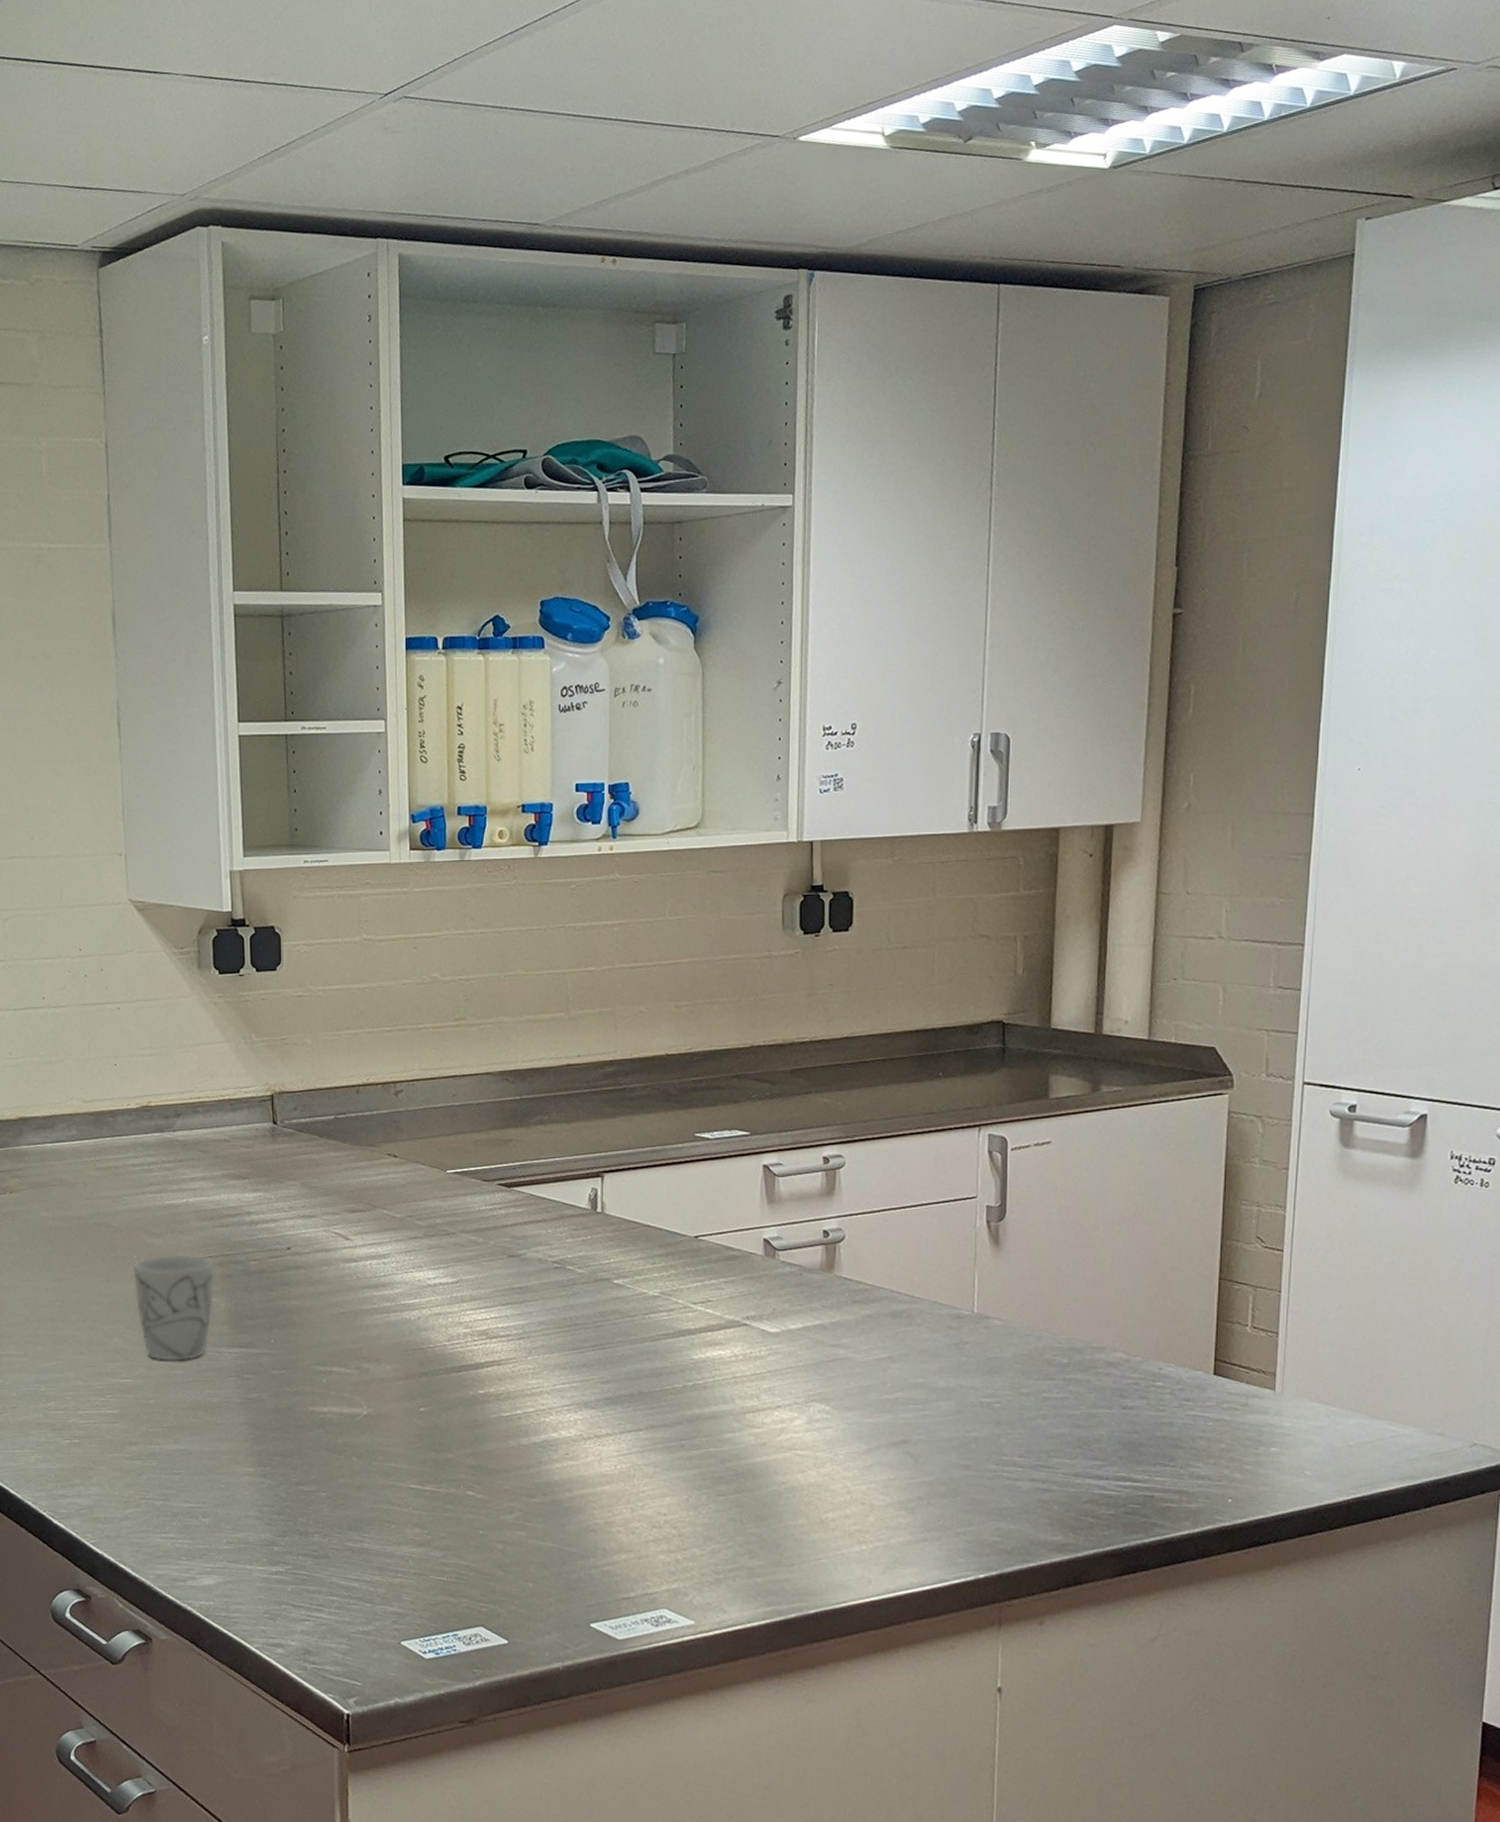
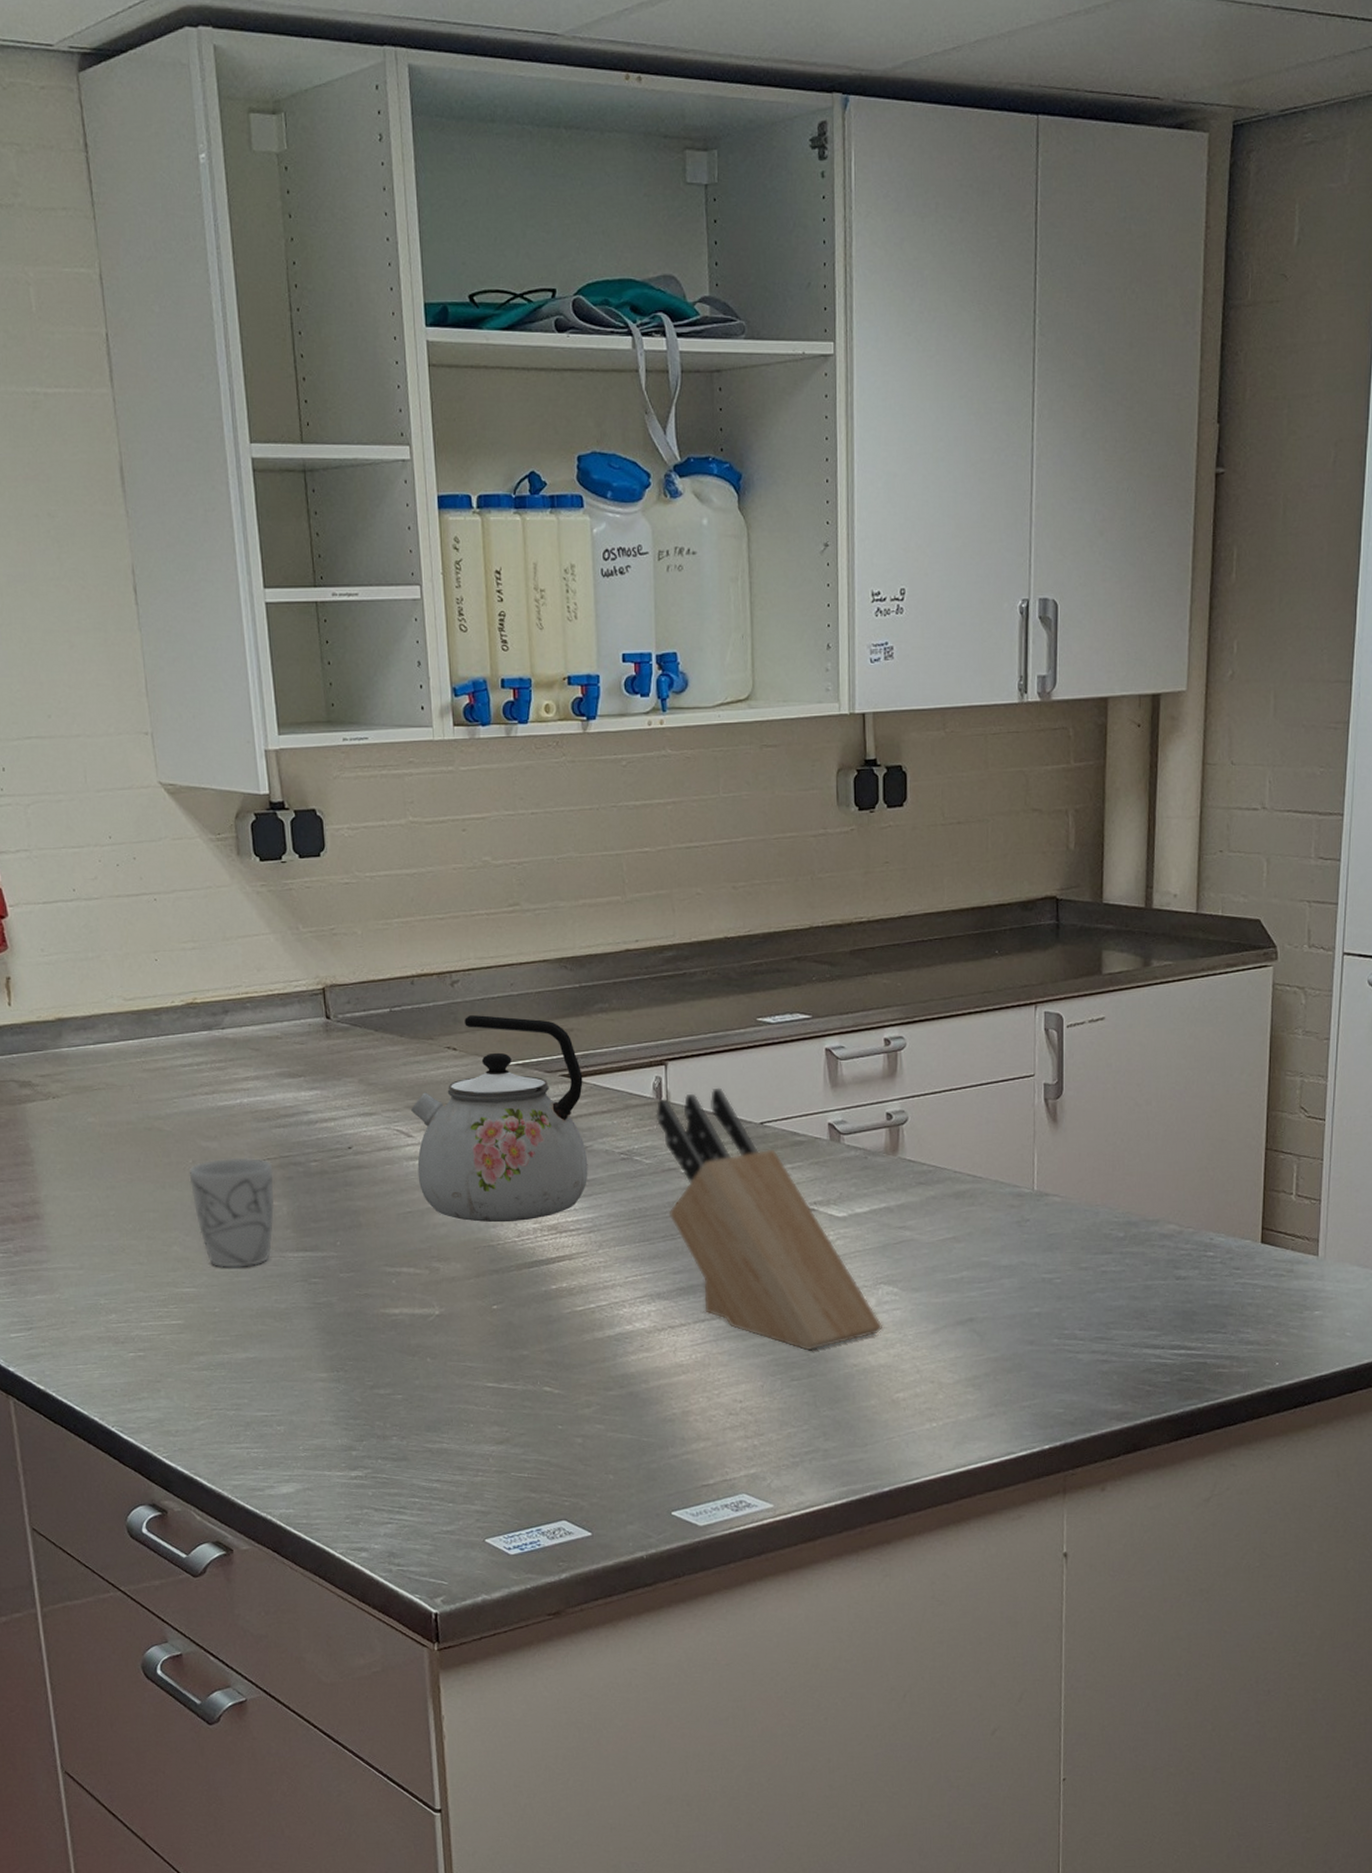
kettle: none [350,1124,521,1326] -> present [411,1015,588,1223]
knife block: none [590,1200,814,1466] -> present [656,1087,884,1351]

